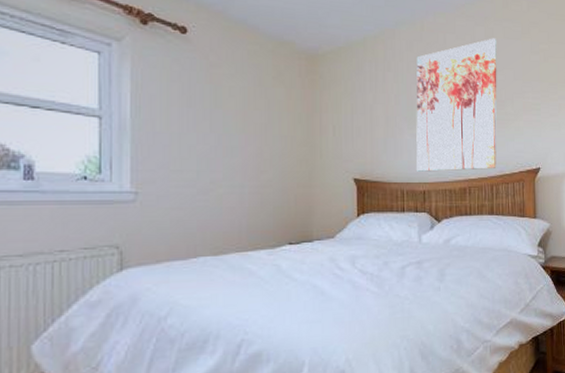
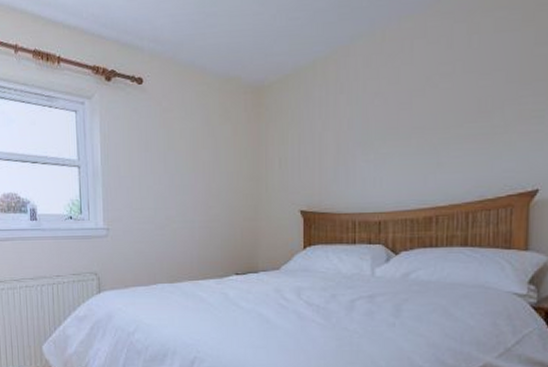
wall art: present [416,38,497,172] -> none [371,34,485,201]

